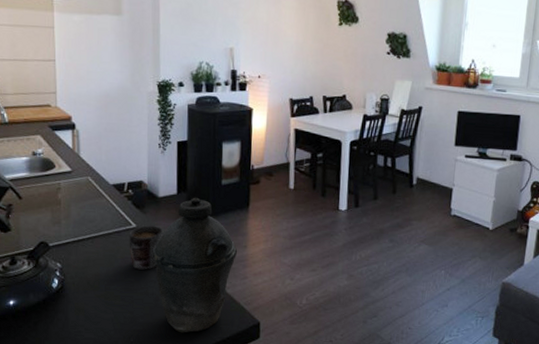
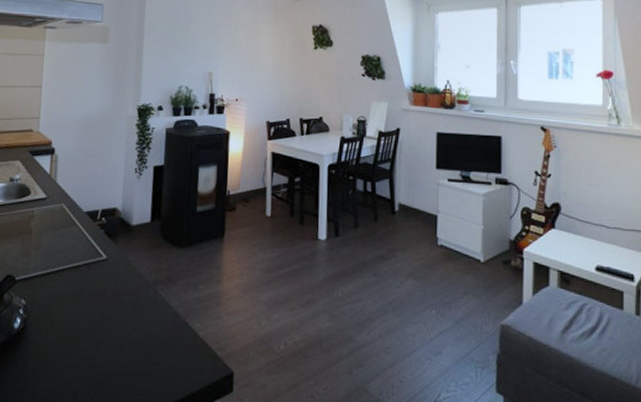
mug: present [129,225,164,270] -> none [98,257,135,308]
kettle: present [152,197,238,333] -> none [121,225,211,385]

